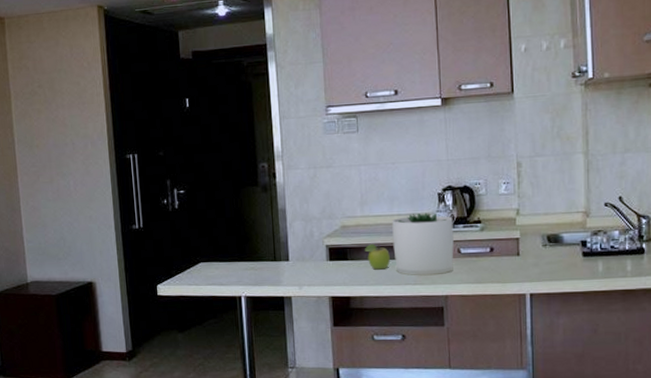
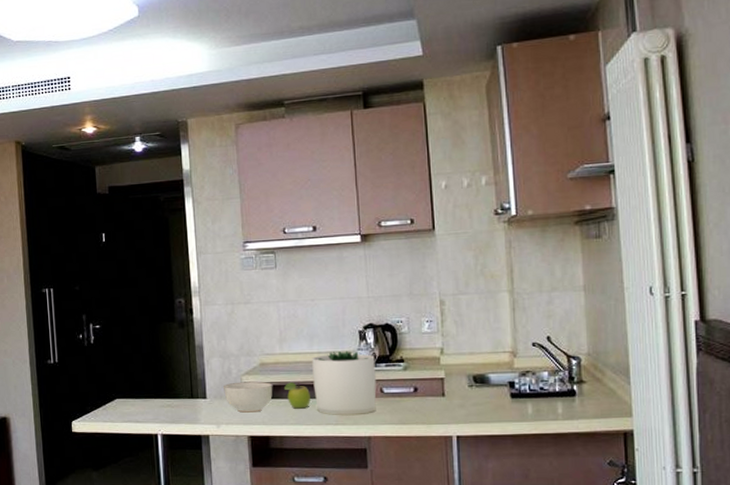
bowl: none [305,243,354,274] -> present [222,381,273,413]

